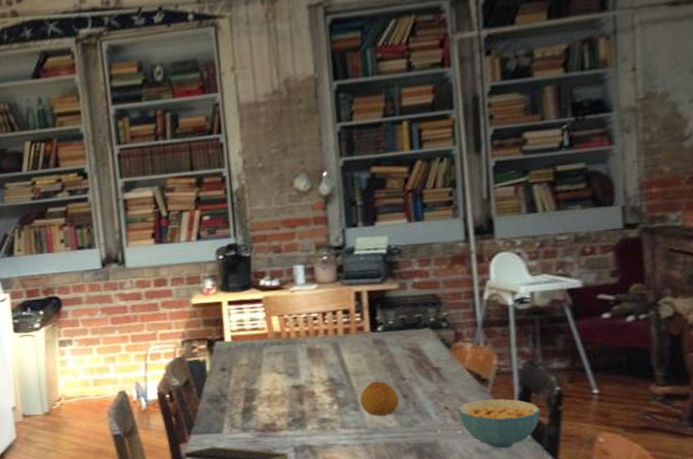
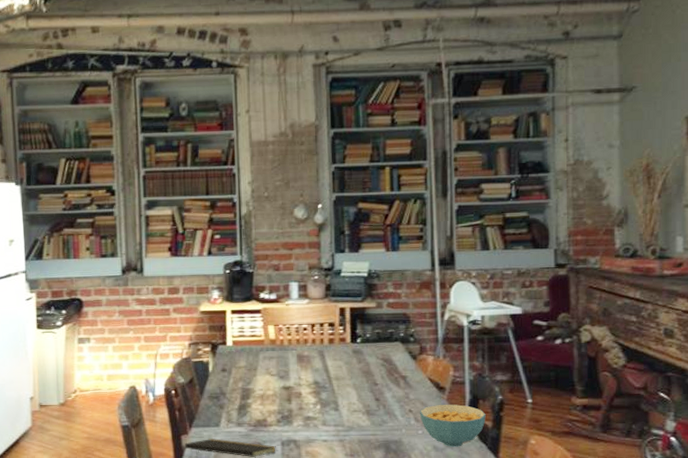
fruit: present [360,381,399,416] -> none [339,385,372,415]

